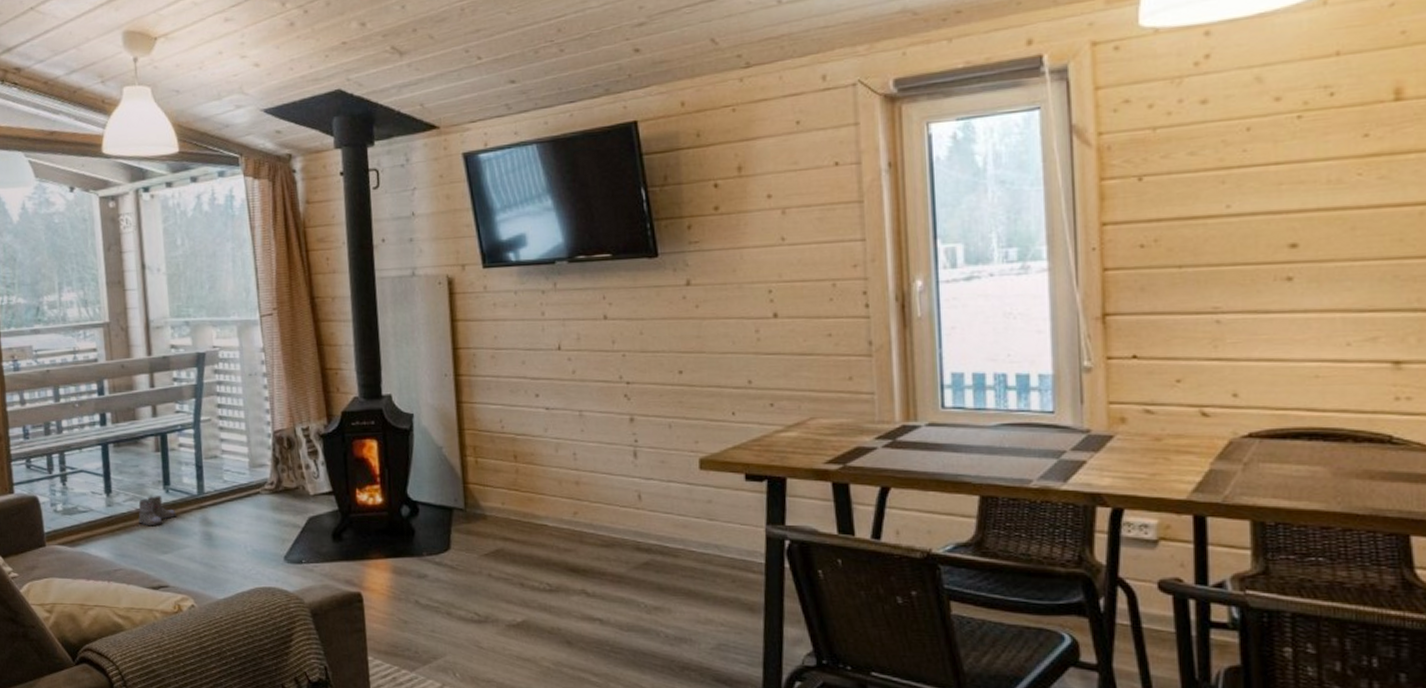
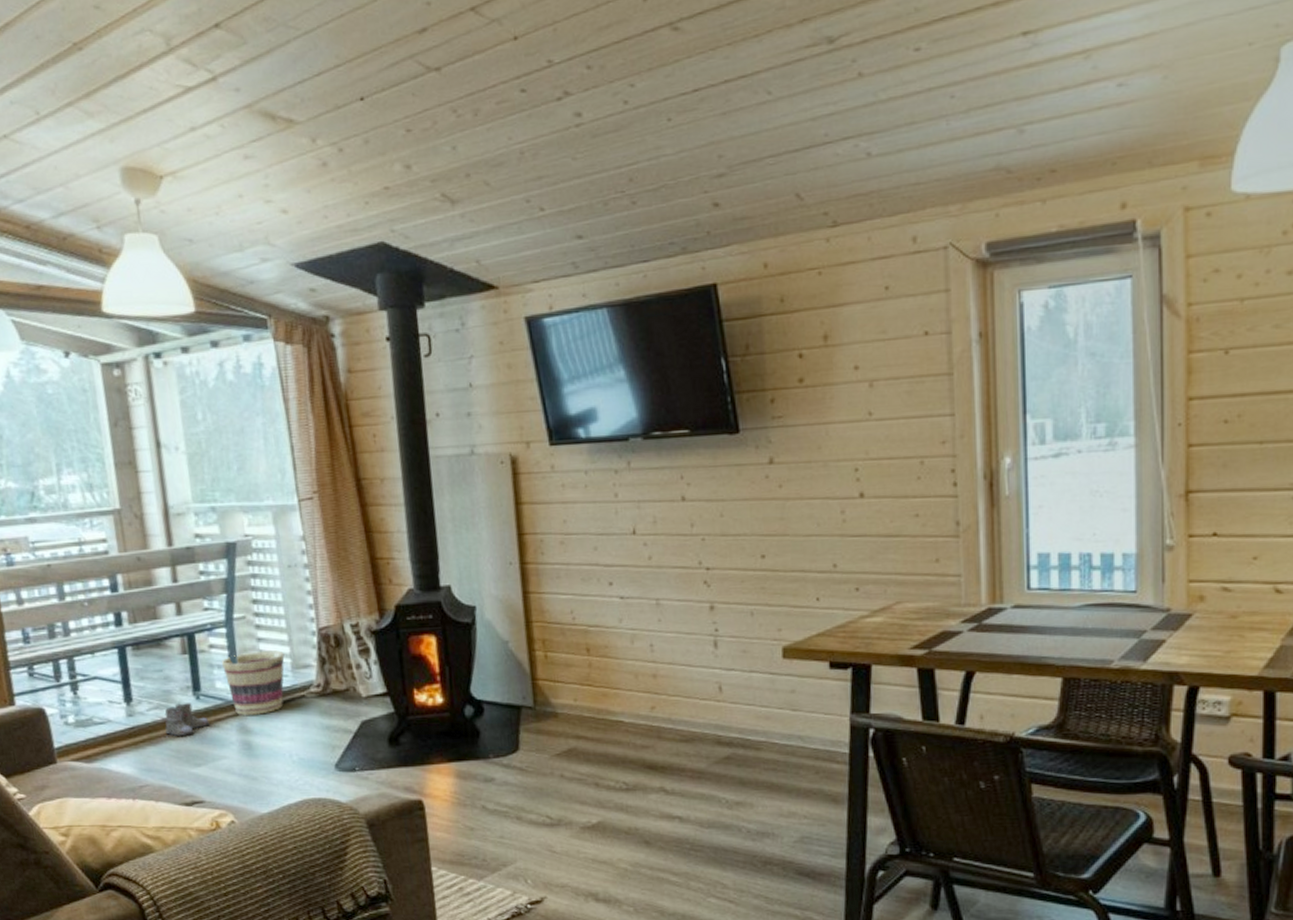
basket: none [189,450,243,508] -> present [222,650,285,715]

